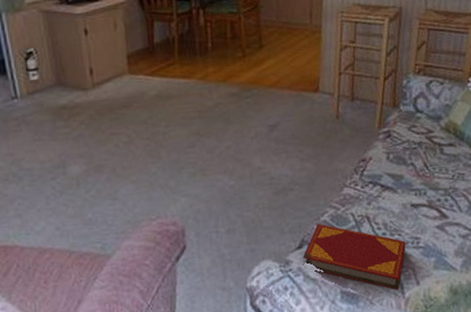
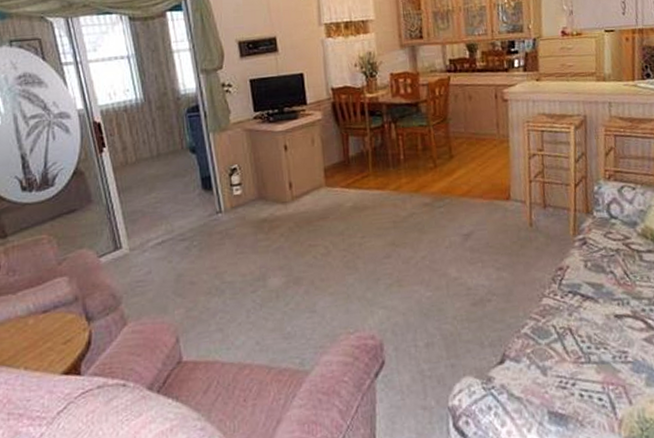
hardback book: present [302,223,406,291] -> none [504,336,614,411]

